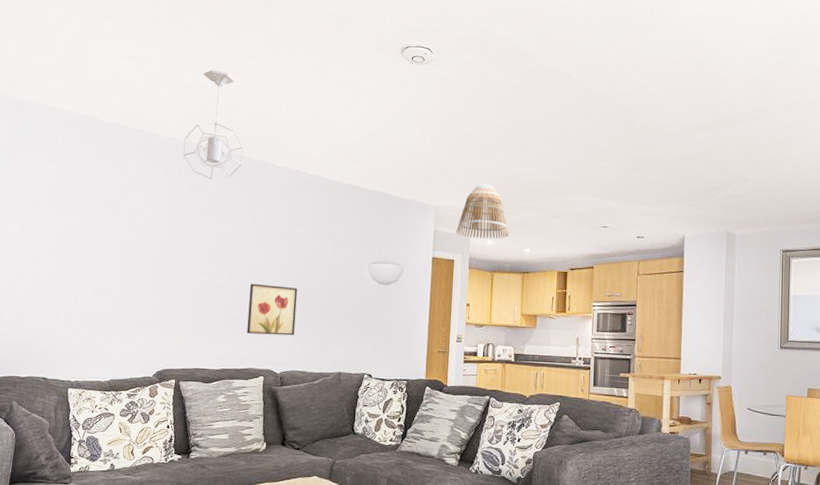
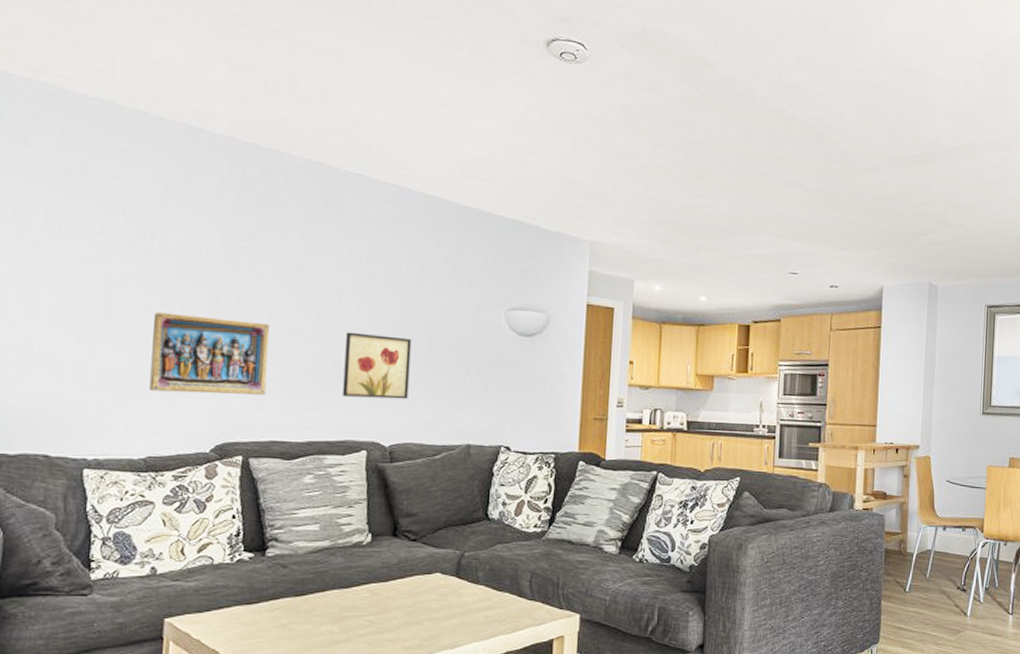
relief panel: none [113,271,197,333] -> present [149,312,270,395]
pendant light: present [183,70,244,180] -> none [247,48,334,196]
lamp shade: present [456,184,509,239] -> none [616,216,681,284]

